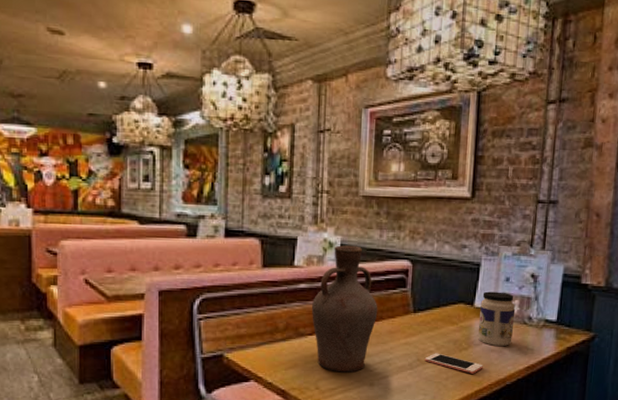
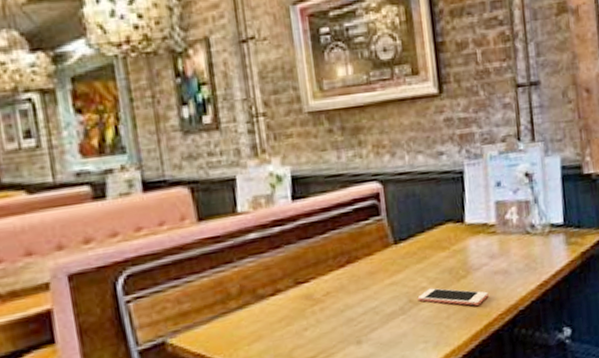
vase: present [311,245,378,373] -> none [267,174,352,335]
jar: present [478,291,515,347] -> none [472,200,517,268]

